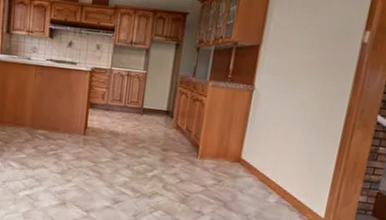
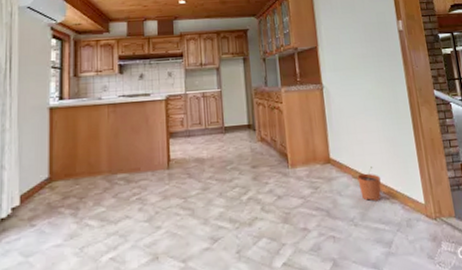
plant pot: none [262,174,288,206] -> present [357,167,382,201]

